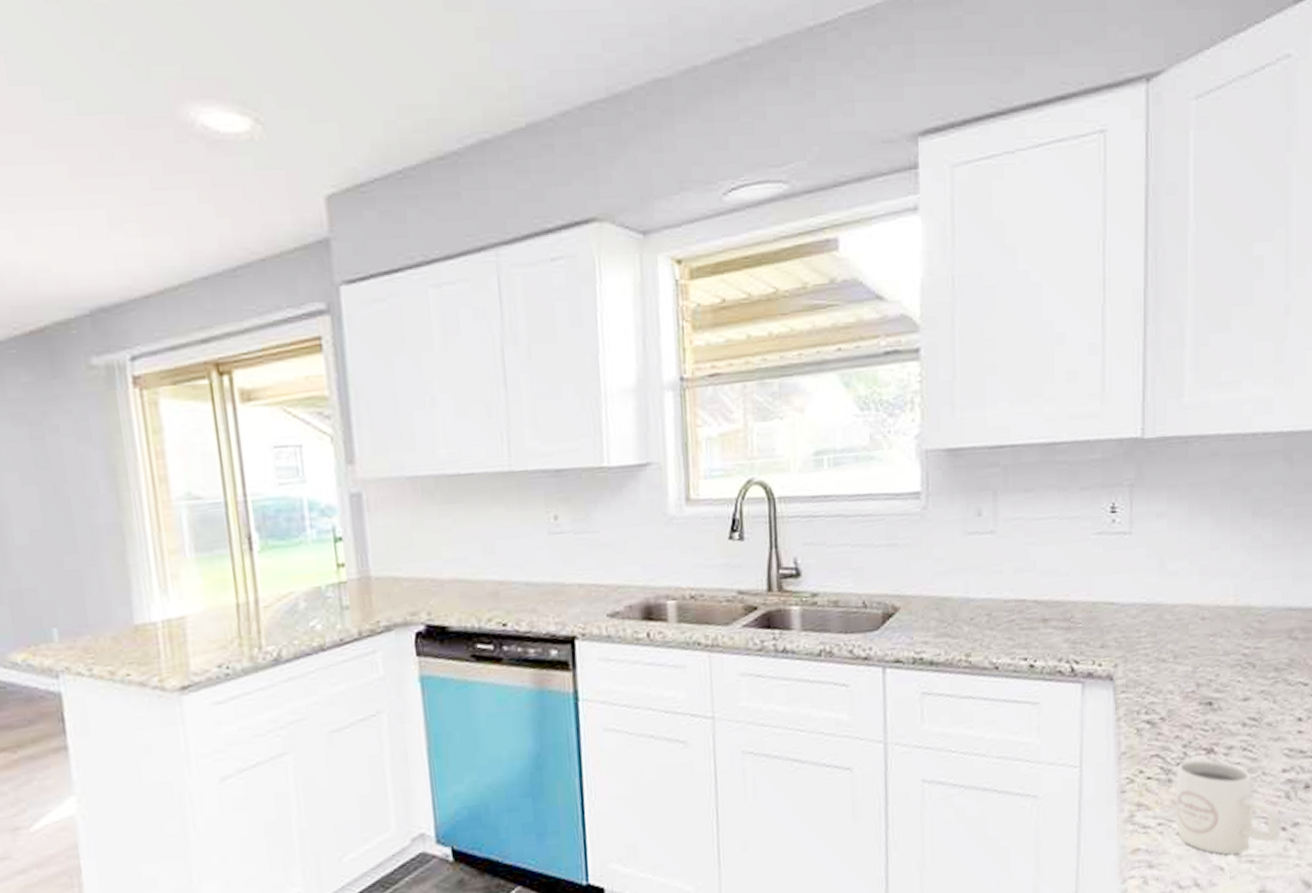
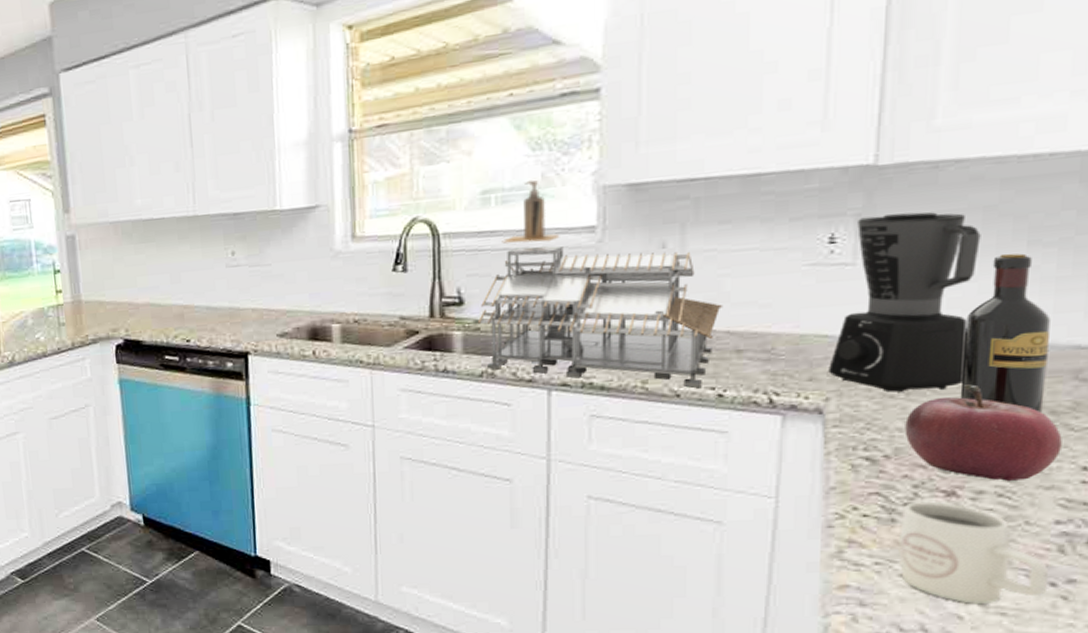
dish rack: none [815,512,1031,659] -> present [478,246,723,388]
soap dispenser: none [835,441,889,509] -> present [502,179,560,244]
blender: none [1116,484,1220,656] -> present [828,212,981,392]
fruit: none [1174,646,1283,735] -> present [904,384,1062,481]
wine bottle: none [1212,523,1270,671] -> present [960,253,1051,414]

